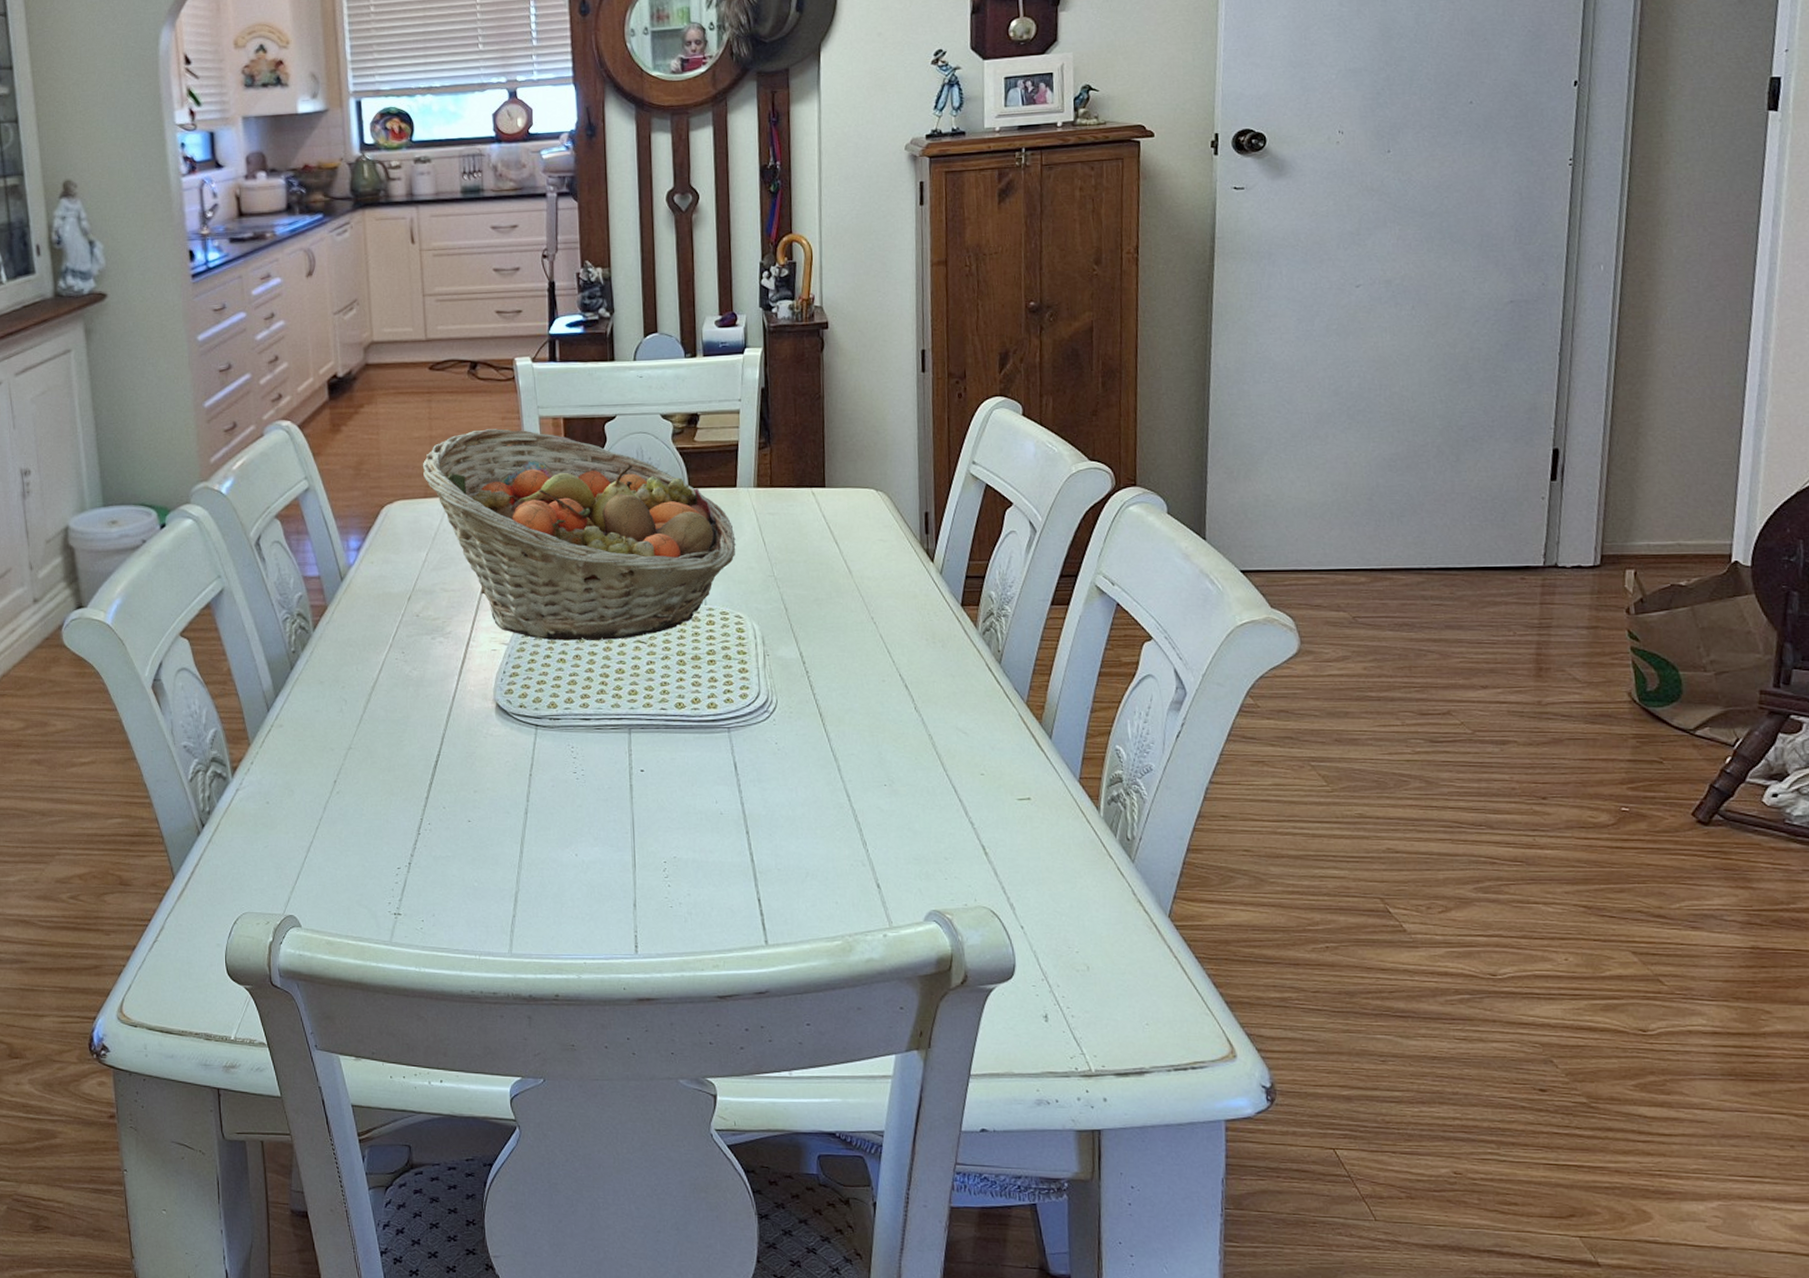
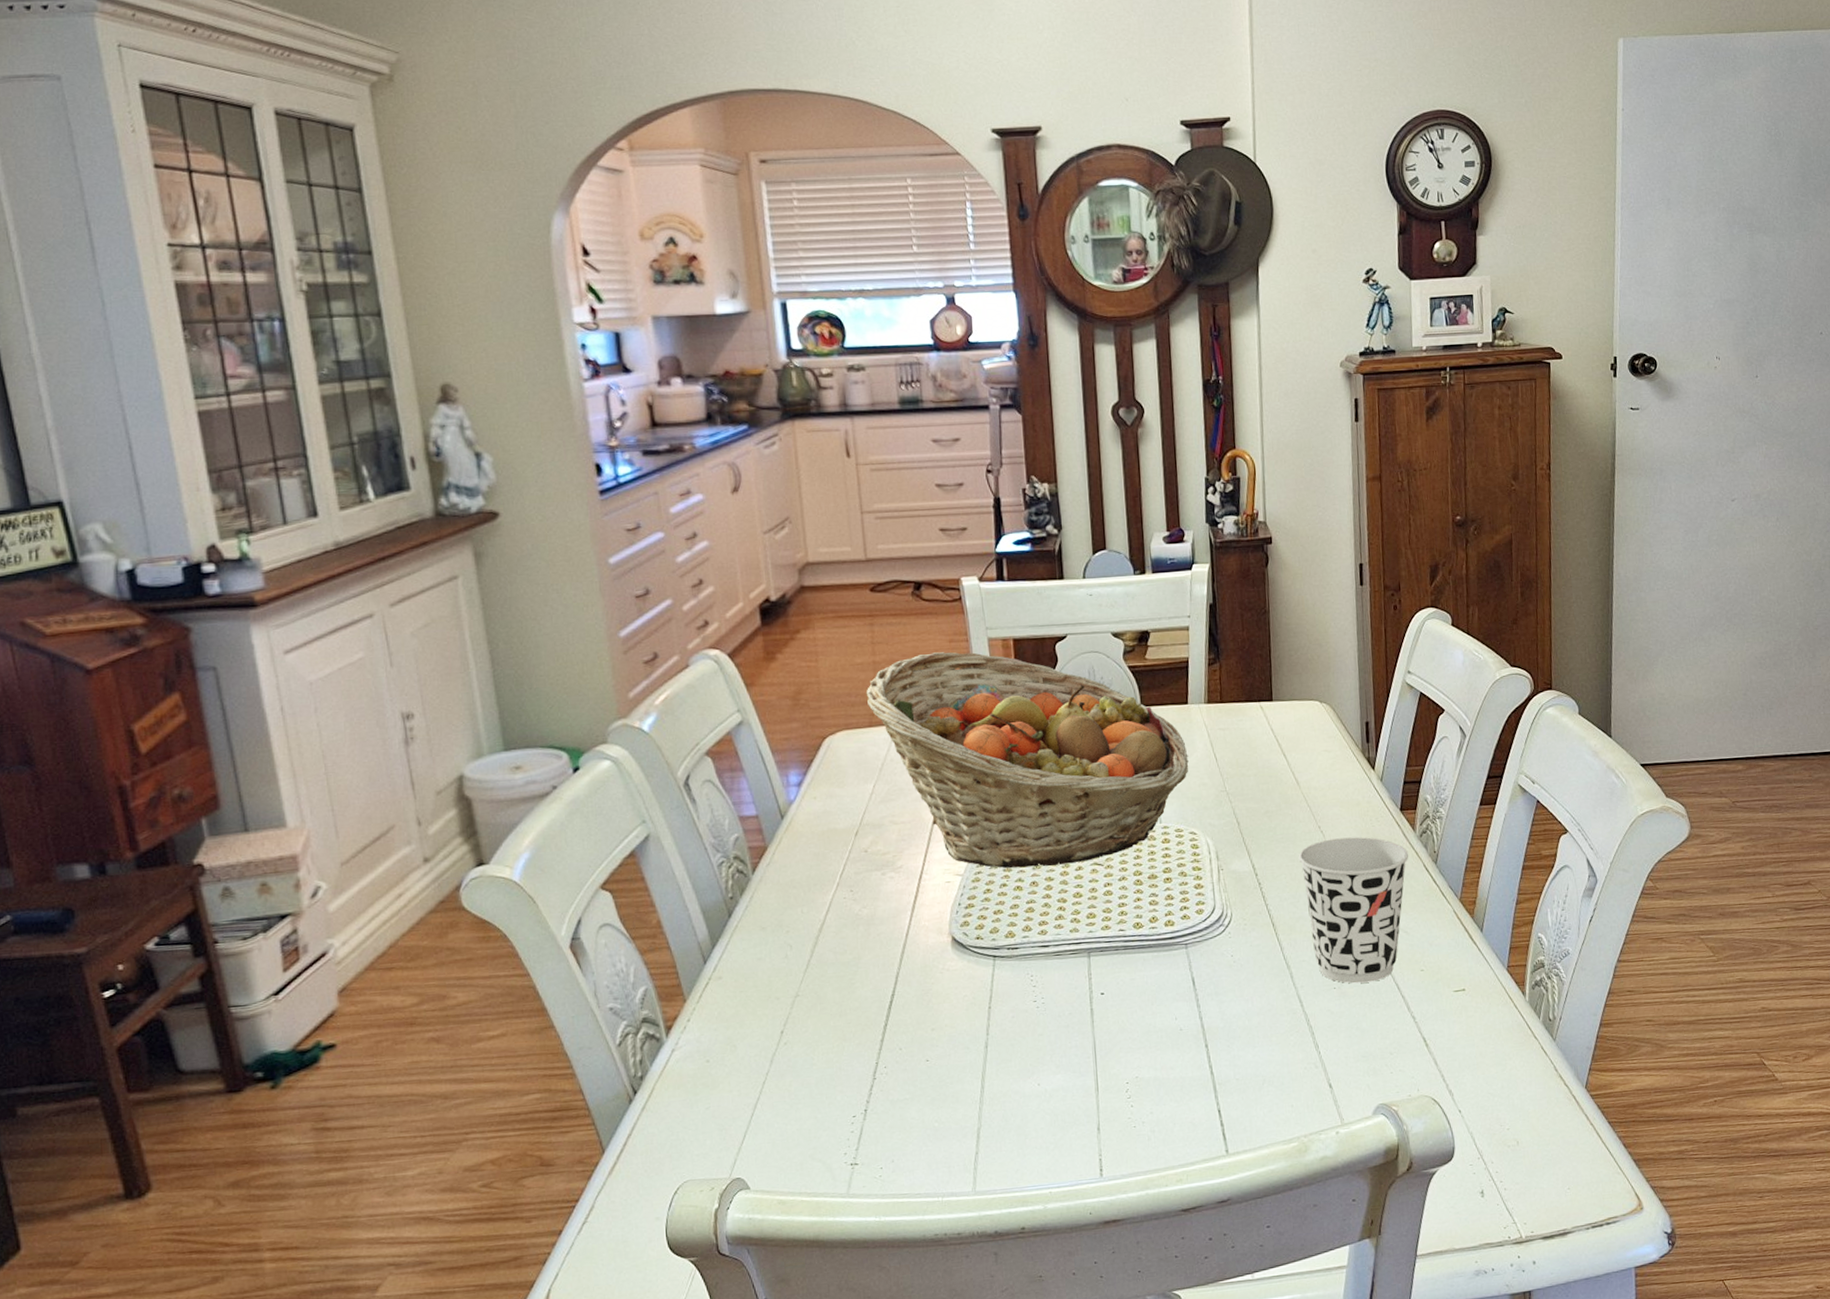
cup: none [849,630,970,782] -> present [1298,837,1409,984]

